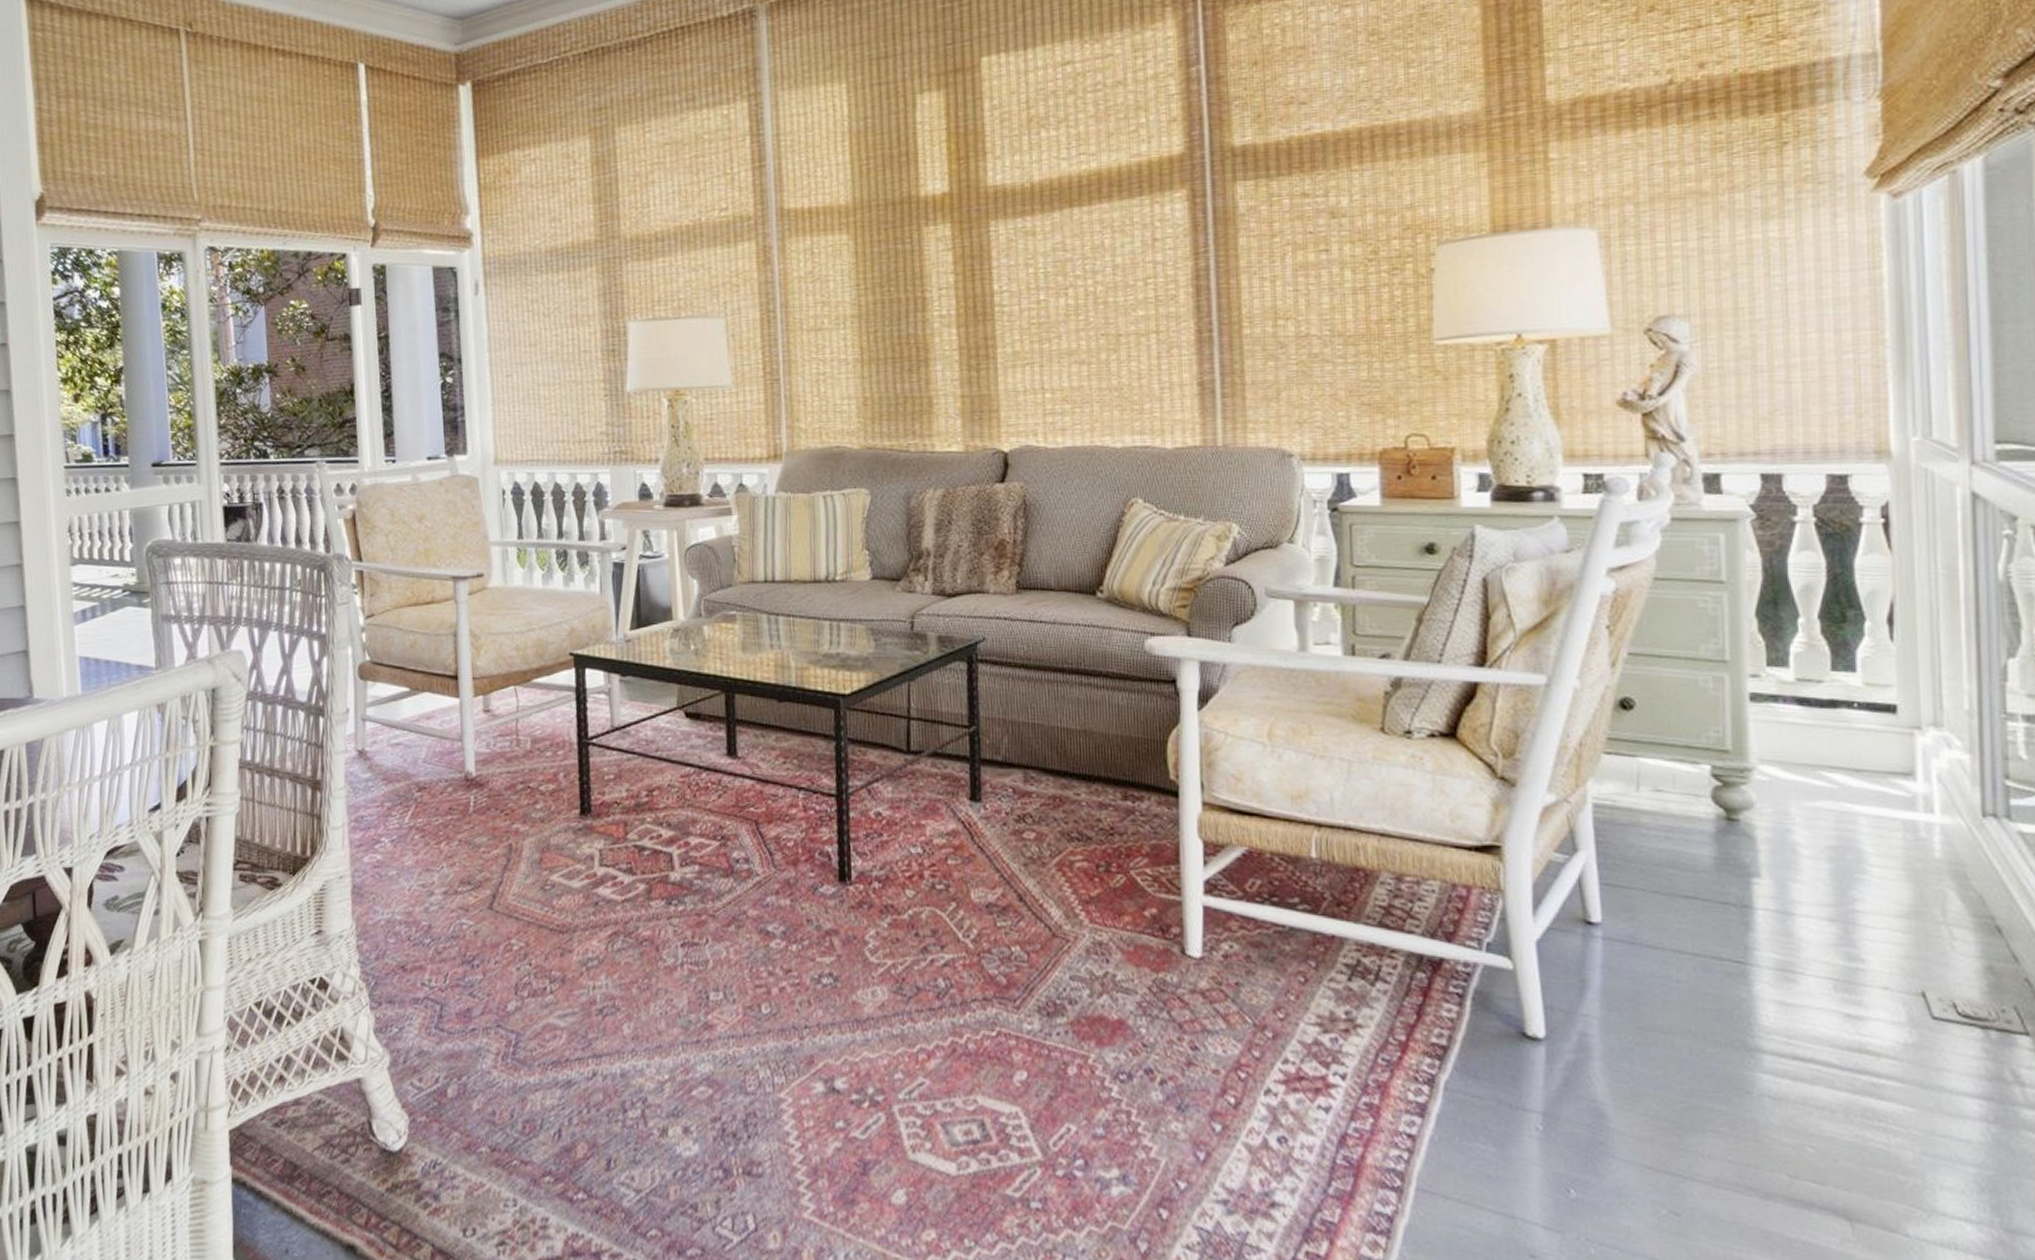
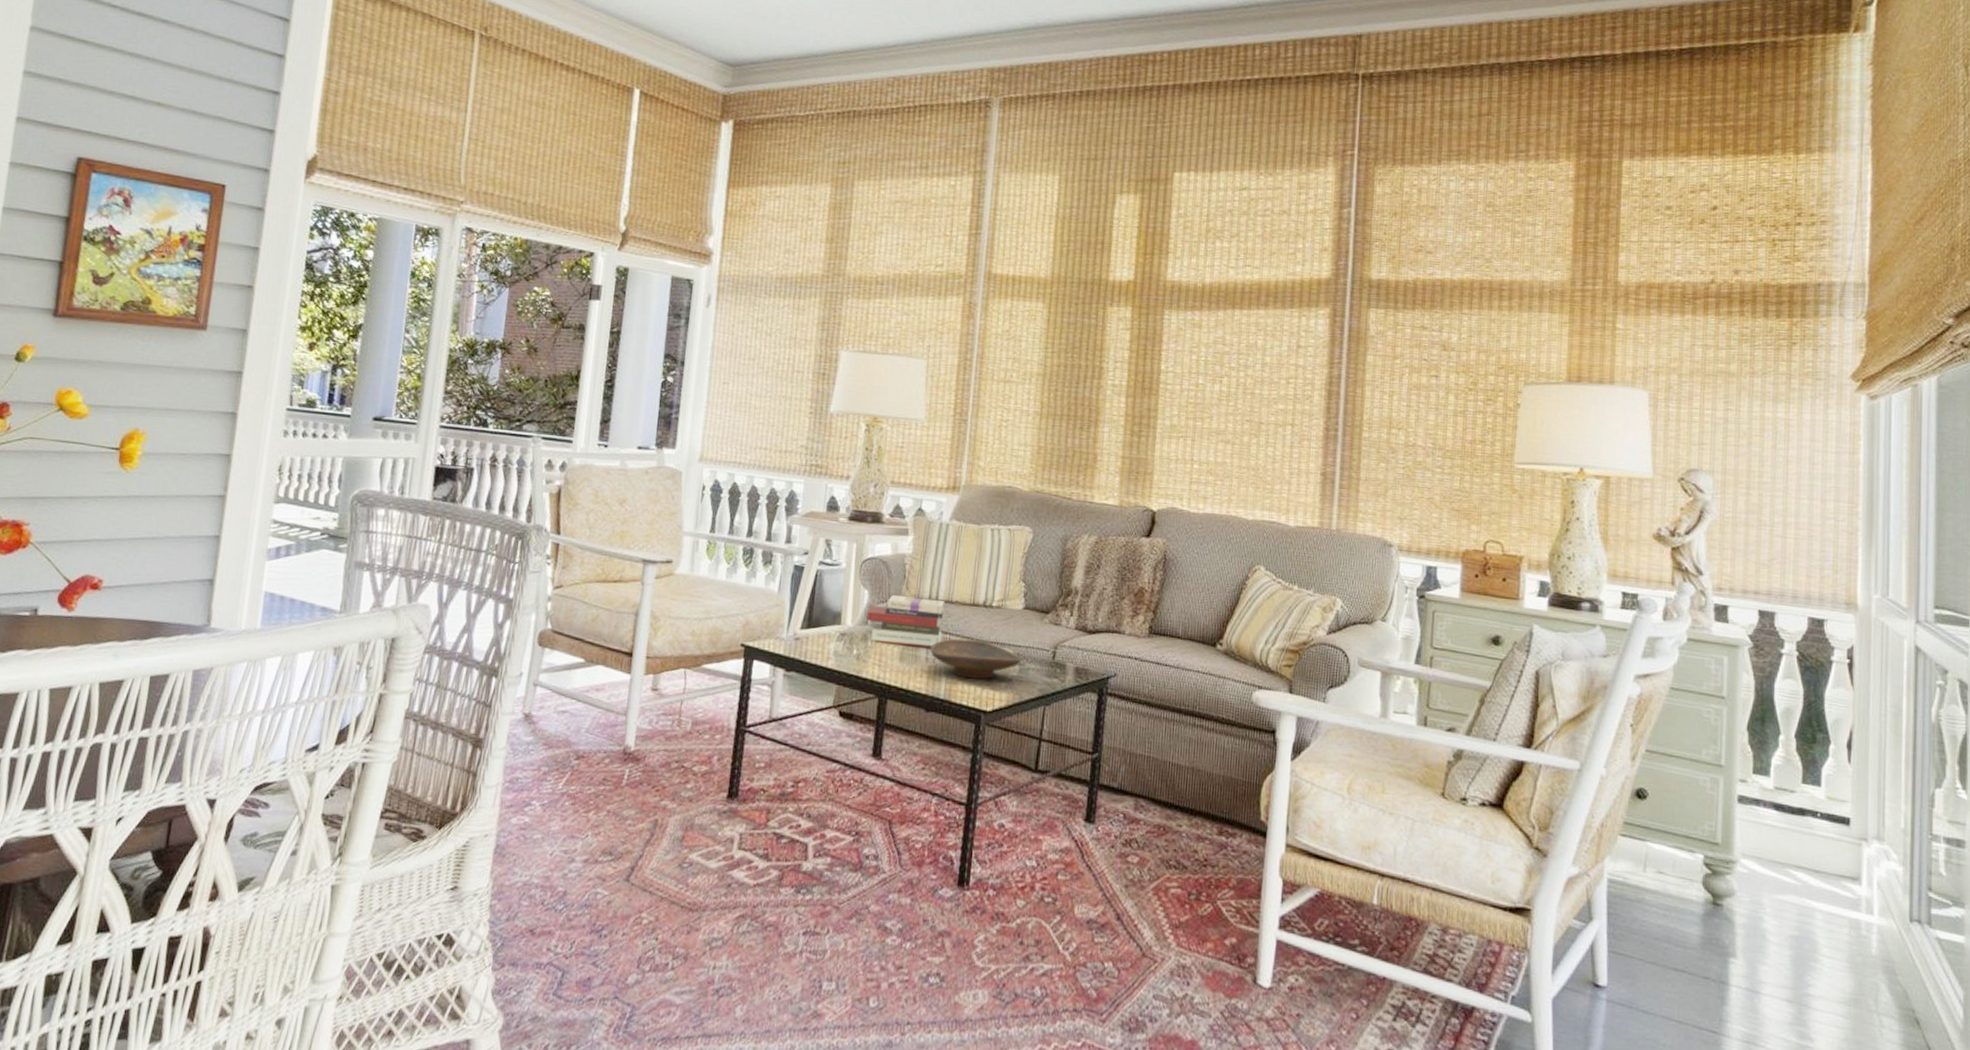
books: none [699,580,785,636] -> present [866,594,945,650]
decorative bowl: none [774,619,877,661] -> present [930,638,1022,679]

